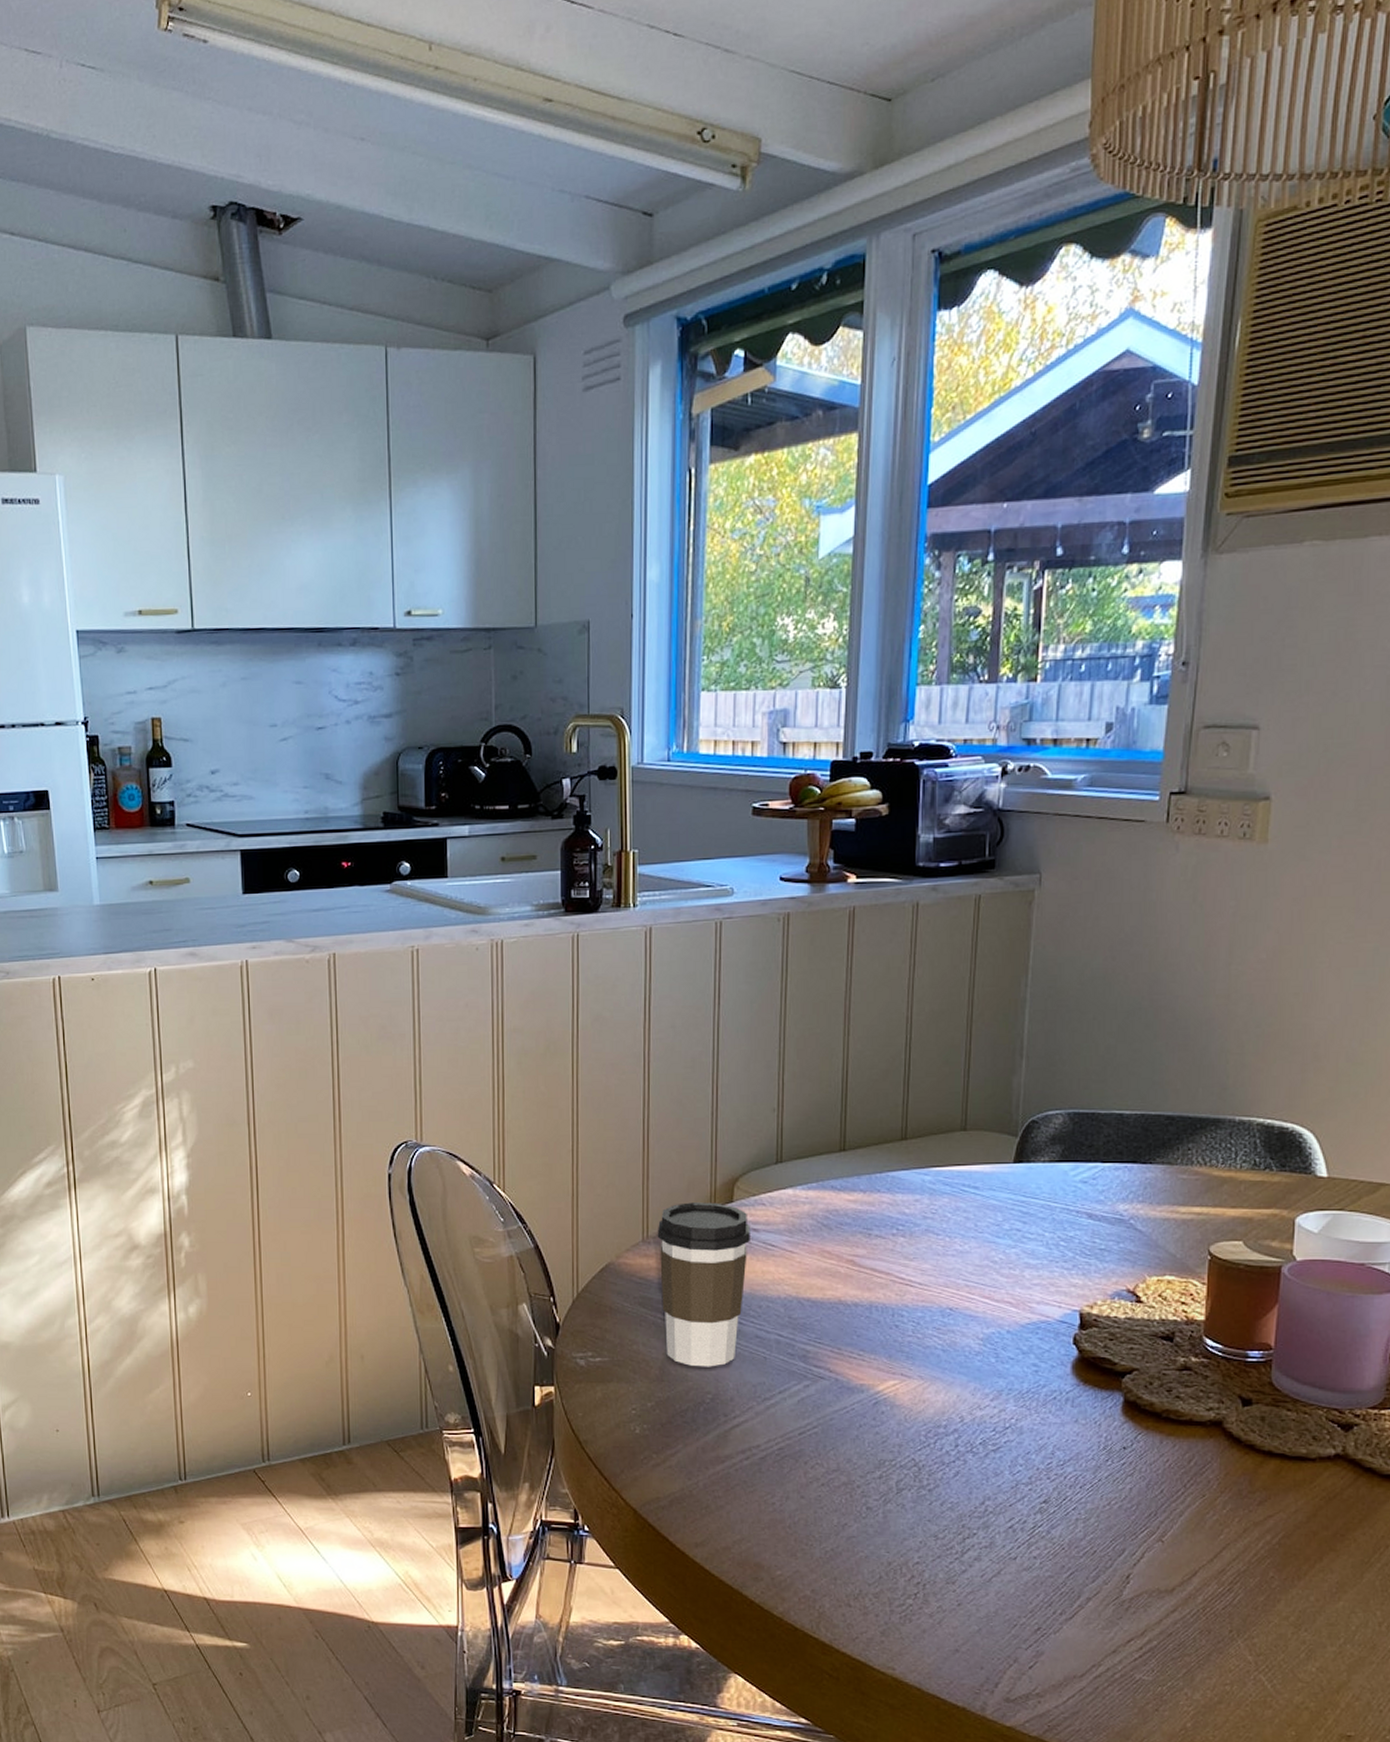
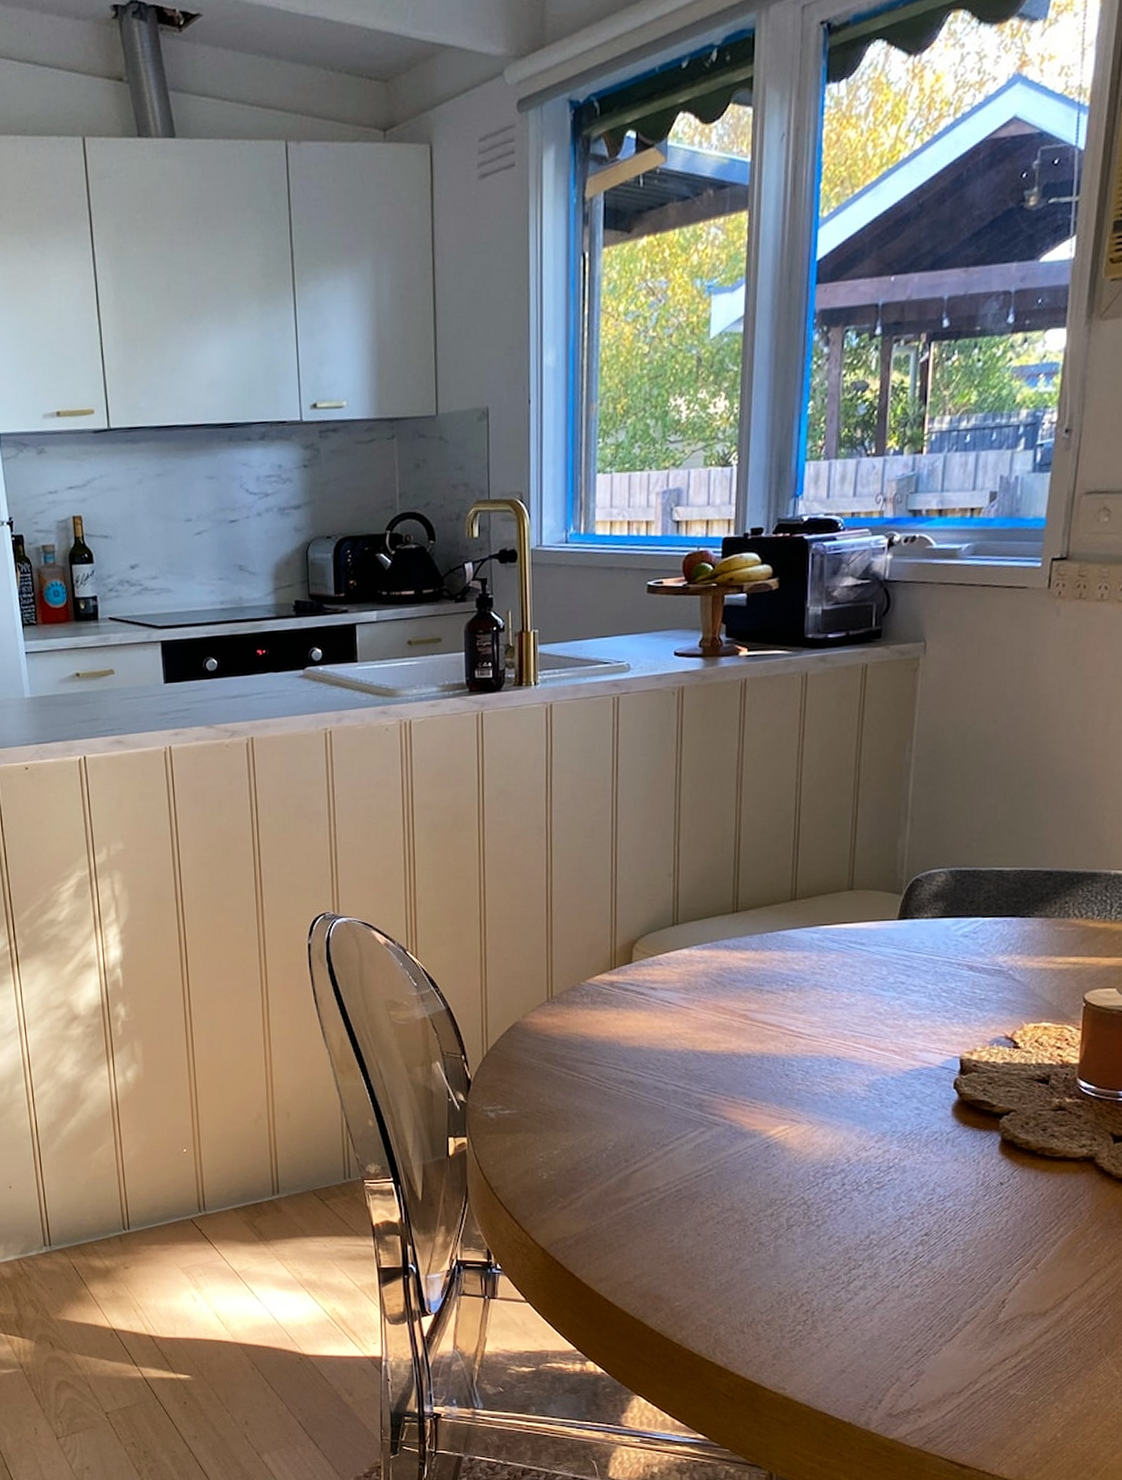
coffee cup: present [657,1202,750,1367] -> none [560,963,648,1117]

